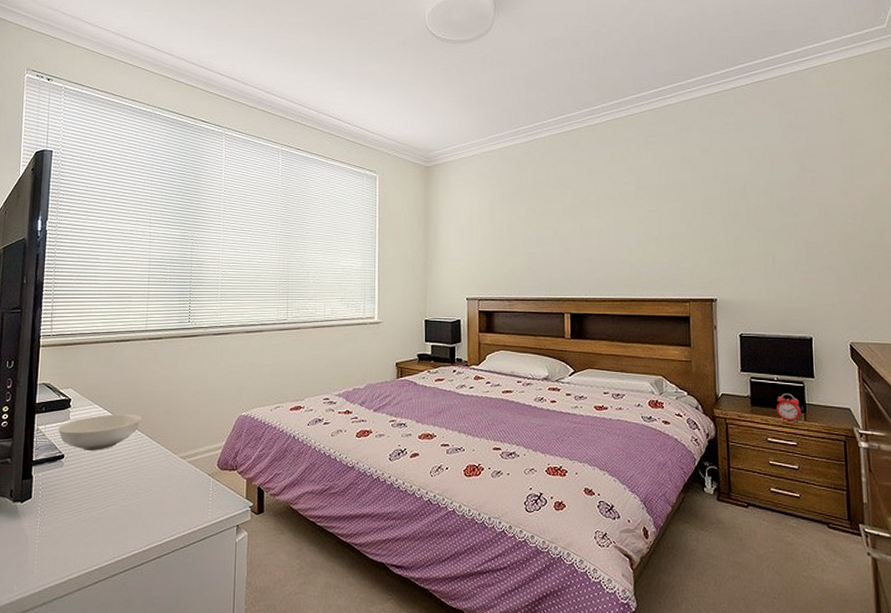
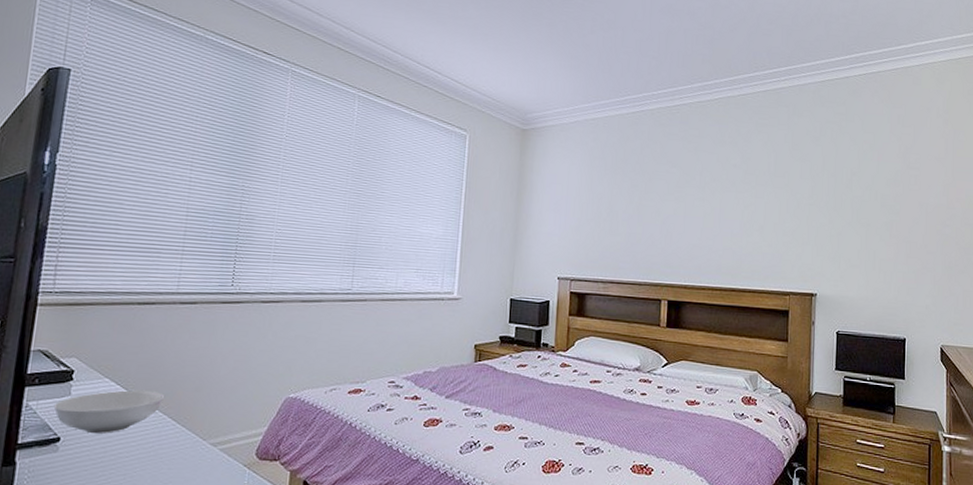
alarm clock: present [775,393,801,422] -> none [866,394,891,424]

